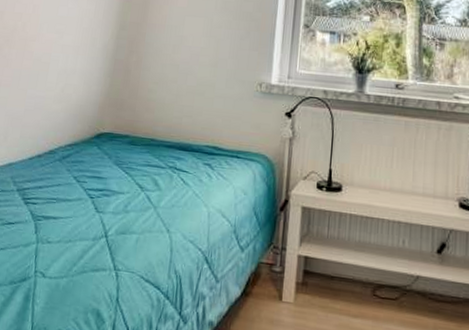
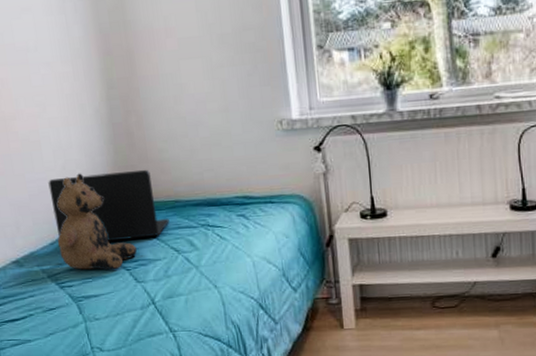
teddy bear: none [34,98,105,196] -> present [57,173,137,270]
laptop: none [39,99,142,170] -> present [48,169,170,242]

